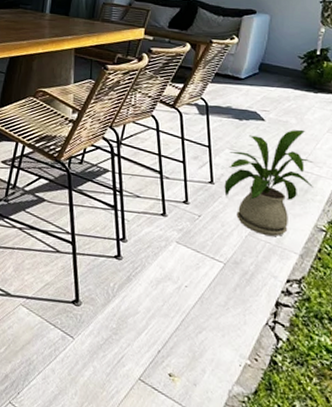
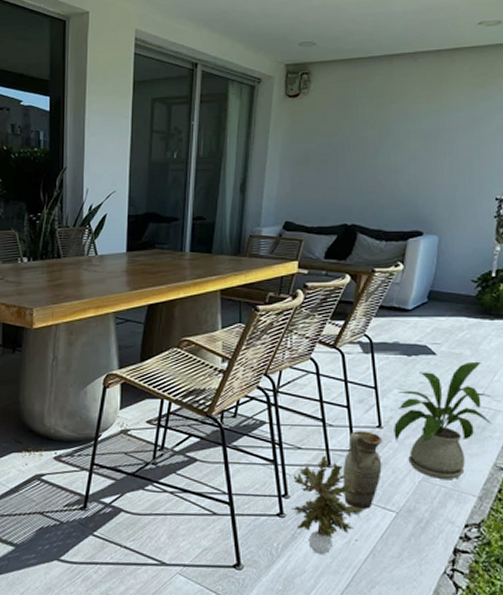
potted plant: none [128,205,194,298] -> present [292,456,364,555]
ceramic jug: none [176,185,214,258] -> present [342,431,383,509]

